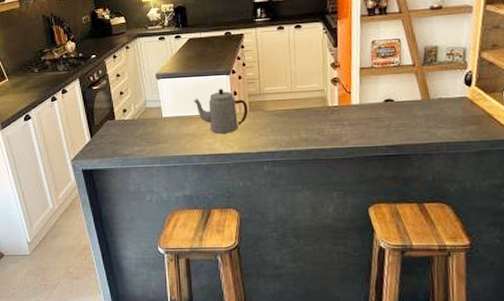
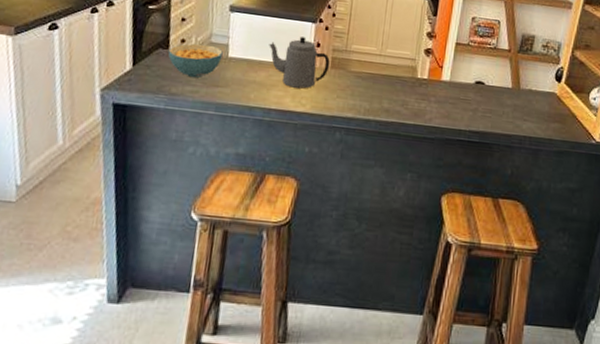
cereal bowl: none [115,110,158,140] -> present [168,43,223,78]

